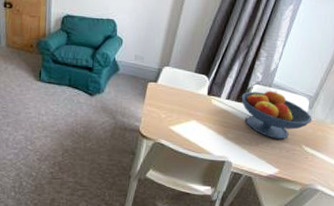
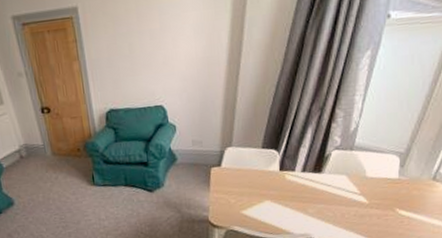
fruit bowl: present [241,90,312,140] -> none [318,153,405,207]

